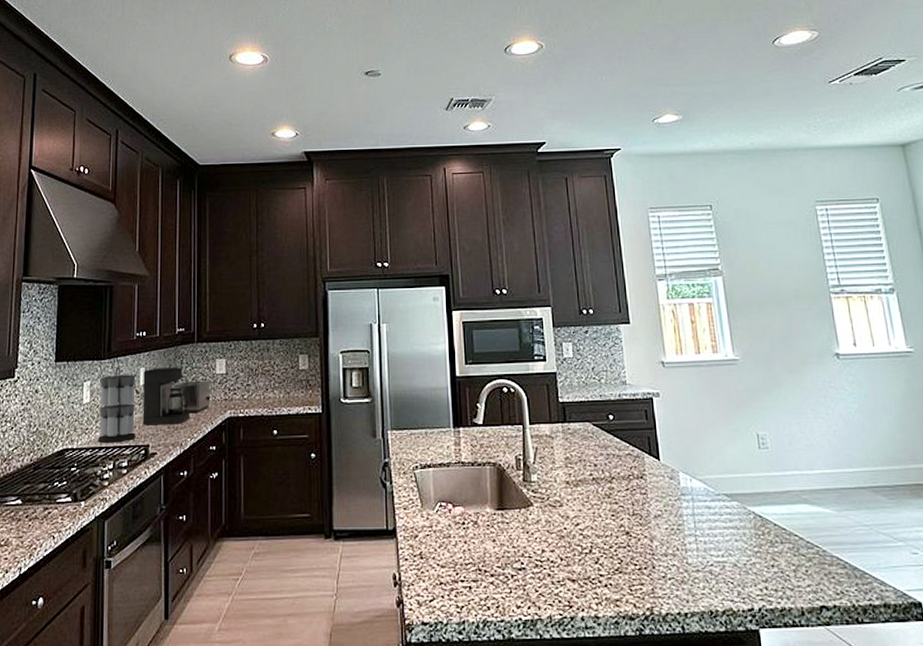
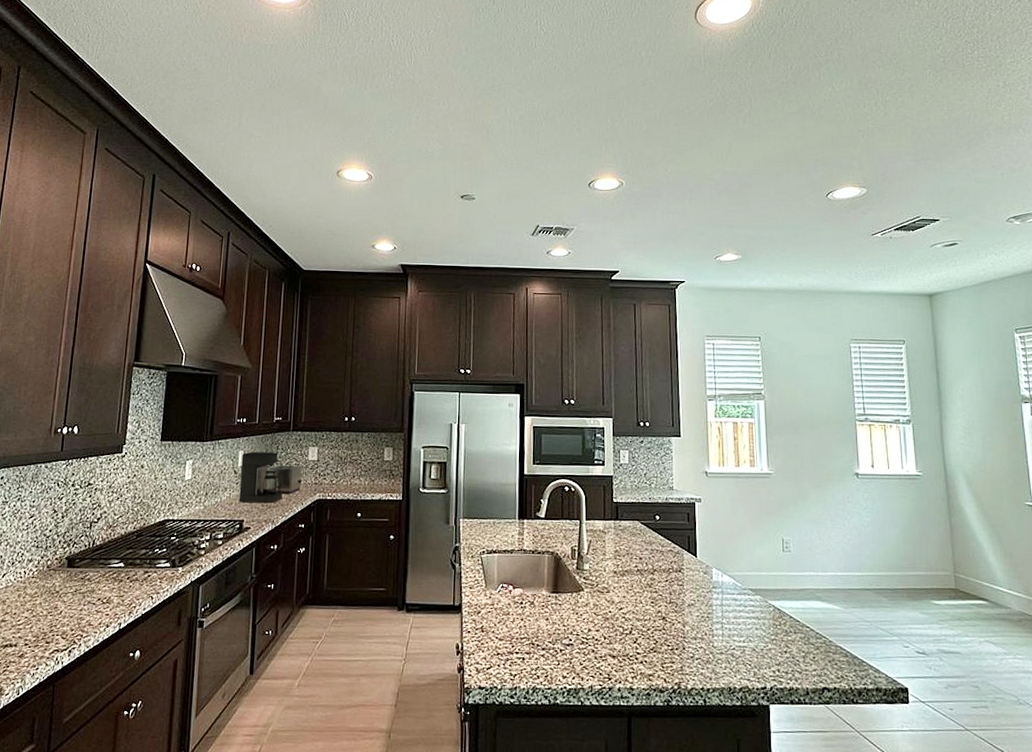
spice rack: present [97,367,136,443] -> none [196,449,235,517]

